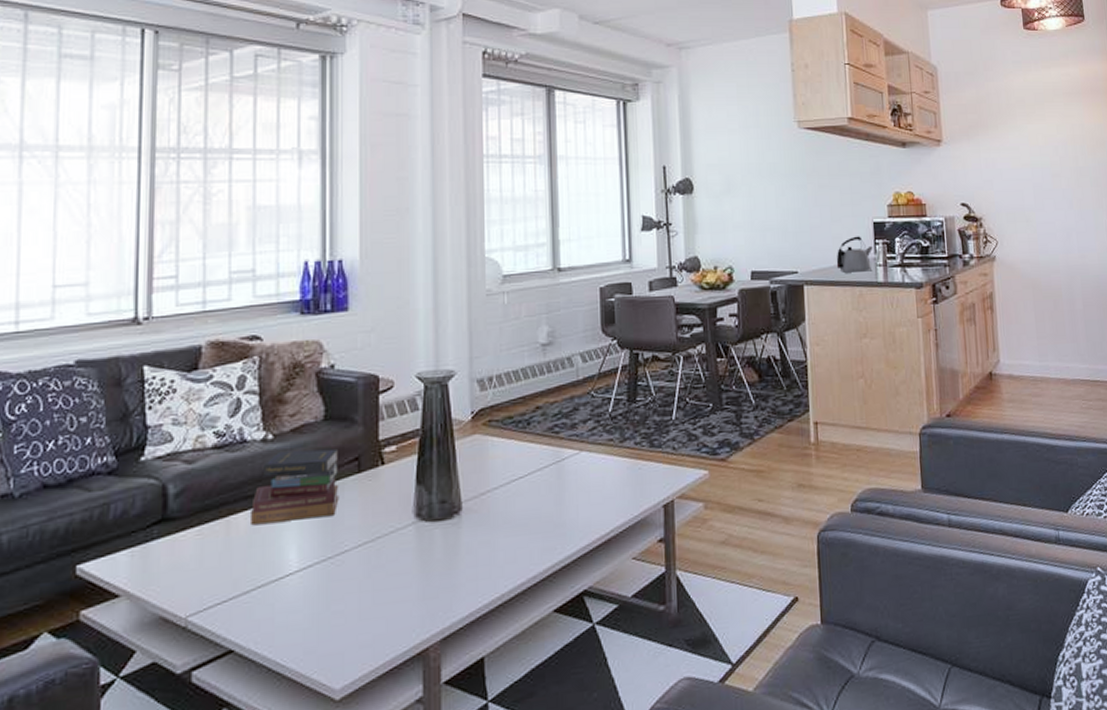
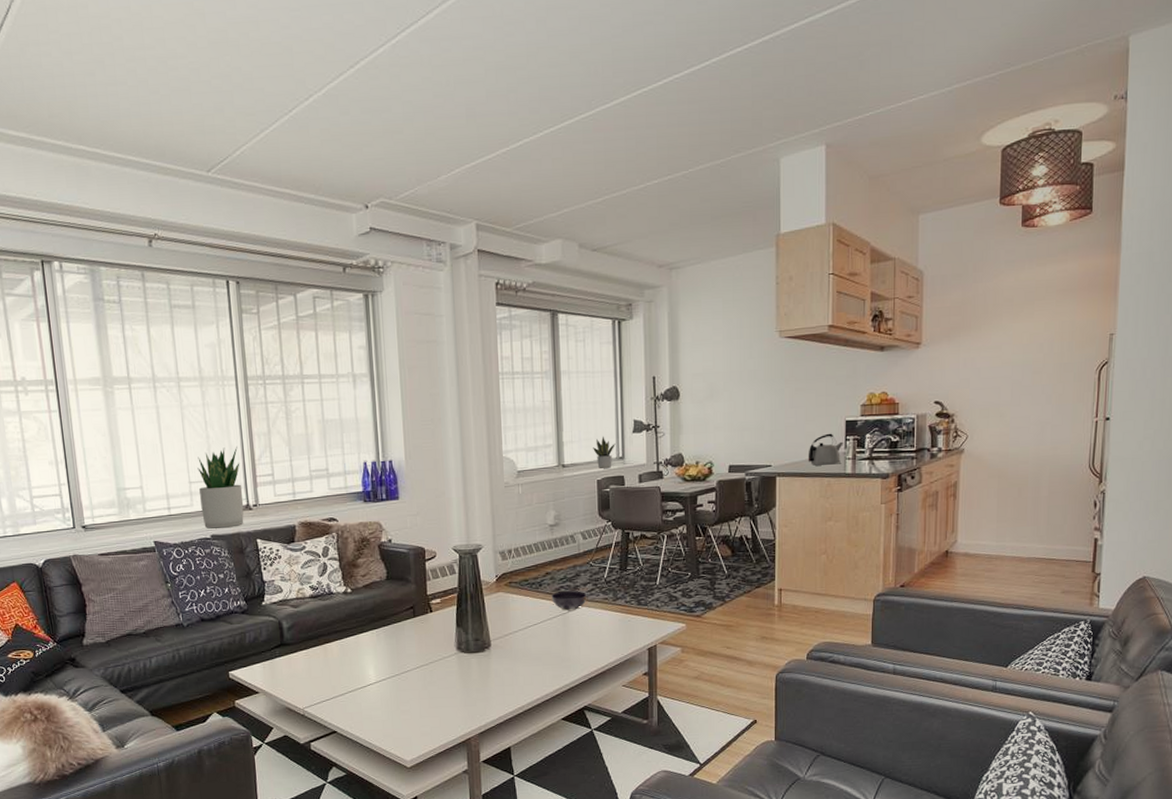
planter: none [66,239,132,351] -> present [197,447,244,529]
books: present [251,448,339,524] -> none [340,600,401,650]
bowl: none [542,429,587,457] -> present [551,590,587,611]
potted plant: none [595,233,621,275] -> present [593,435,615,470]

